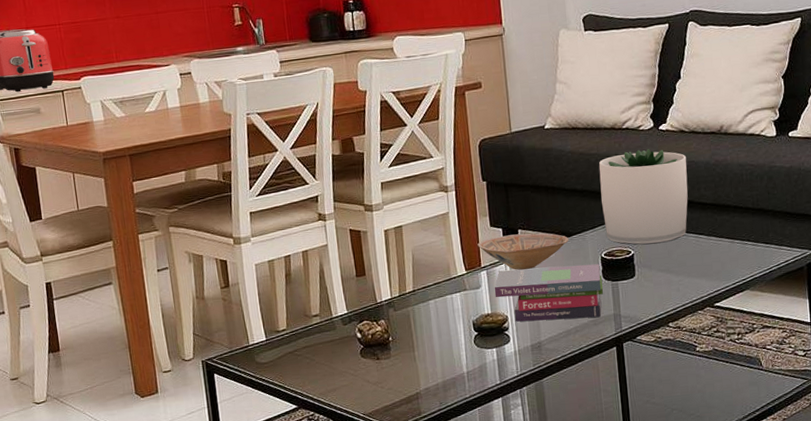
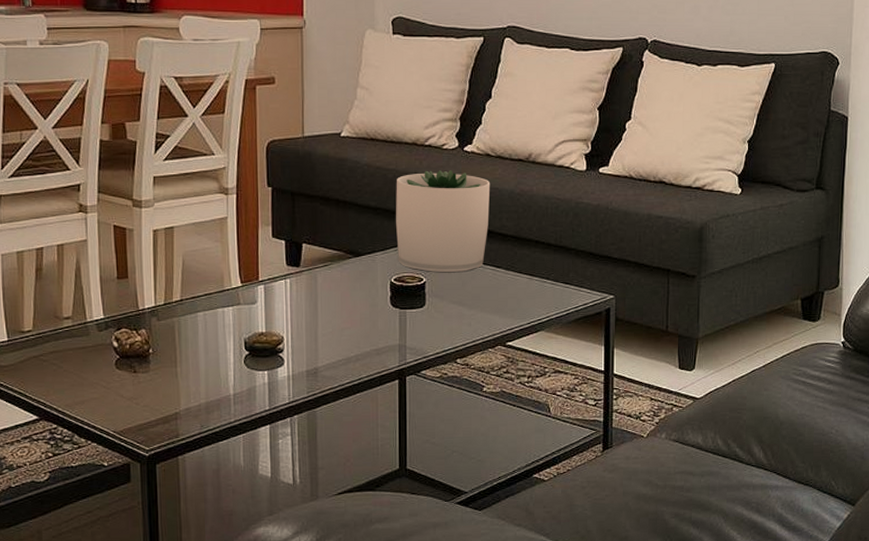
bowl: present [477,233,569,271] -> none [256,248,357,289]
books: present [494,264,603,322] -> none [271,286,390,346]

